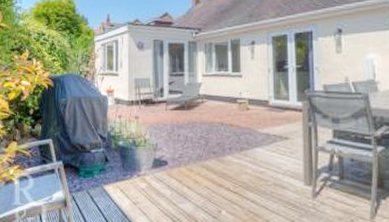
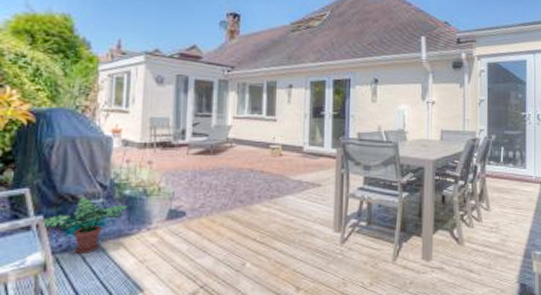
potted plant: none [61,146,123,194] -> present [42,196,130,253]

